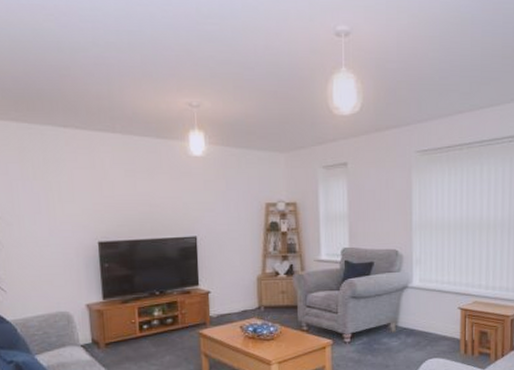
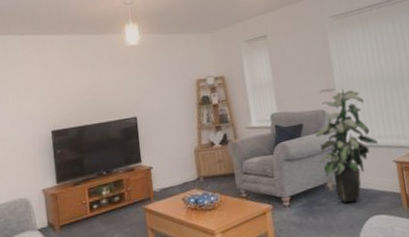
indoor plant: none [384,227,447,344] -> present [314,87,379,203]

